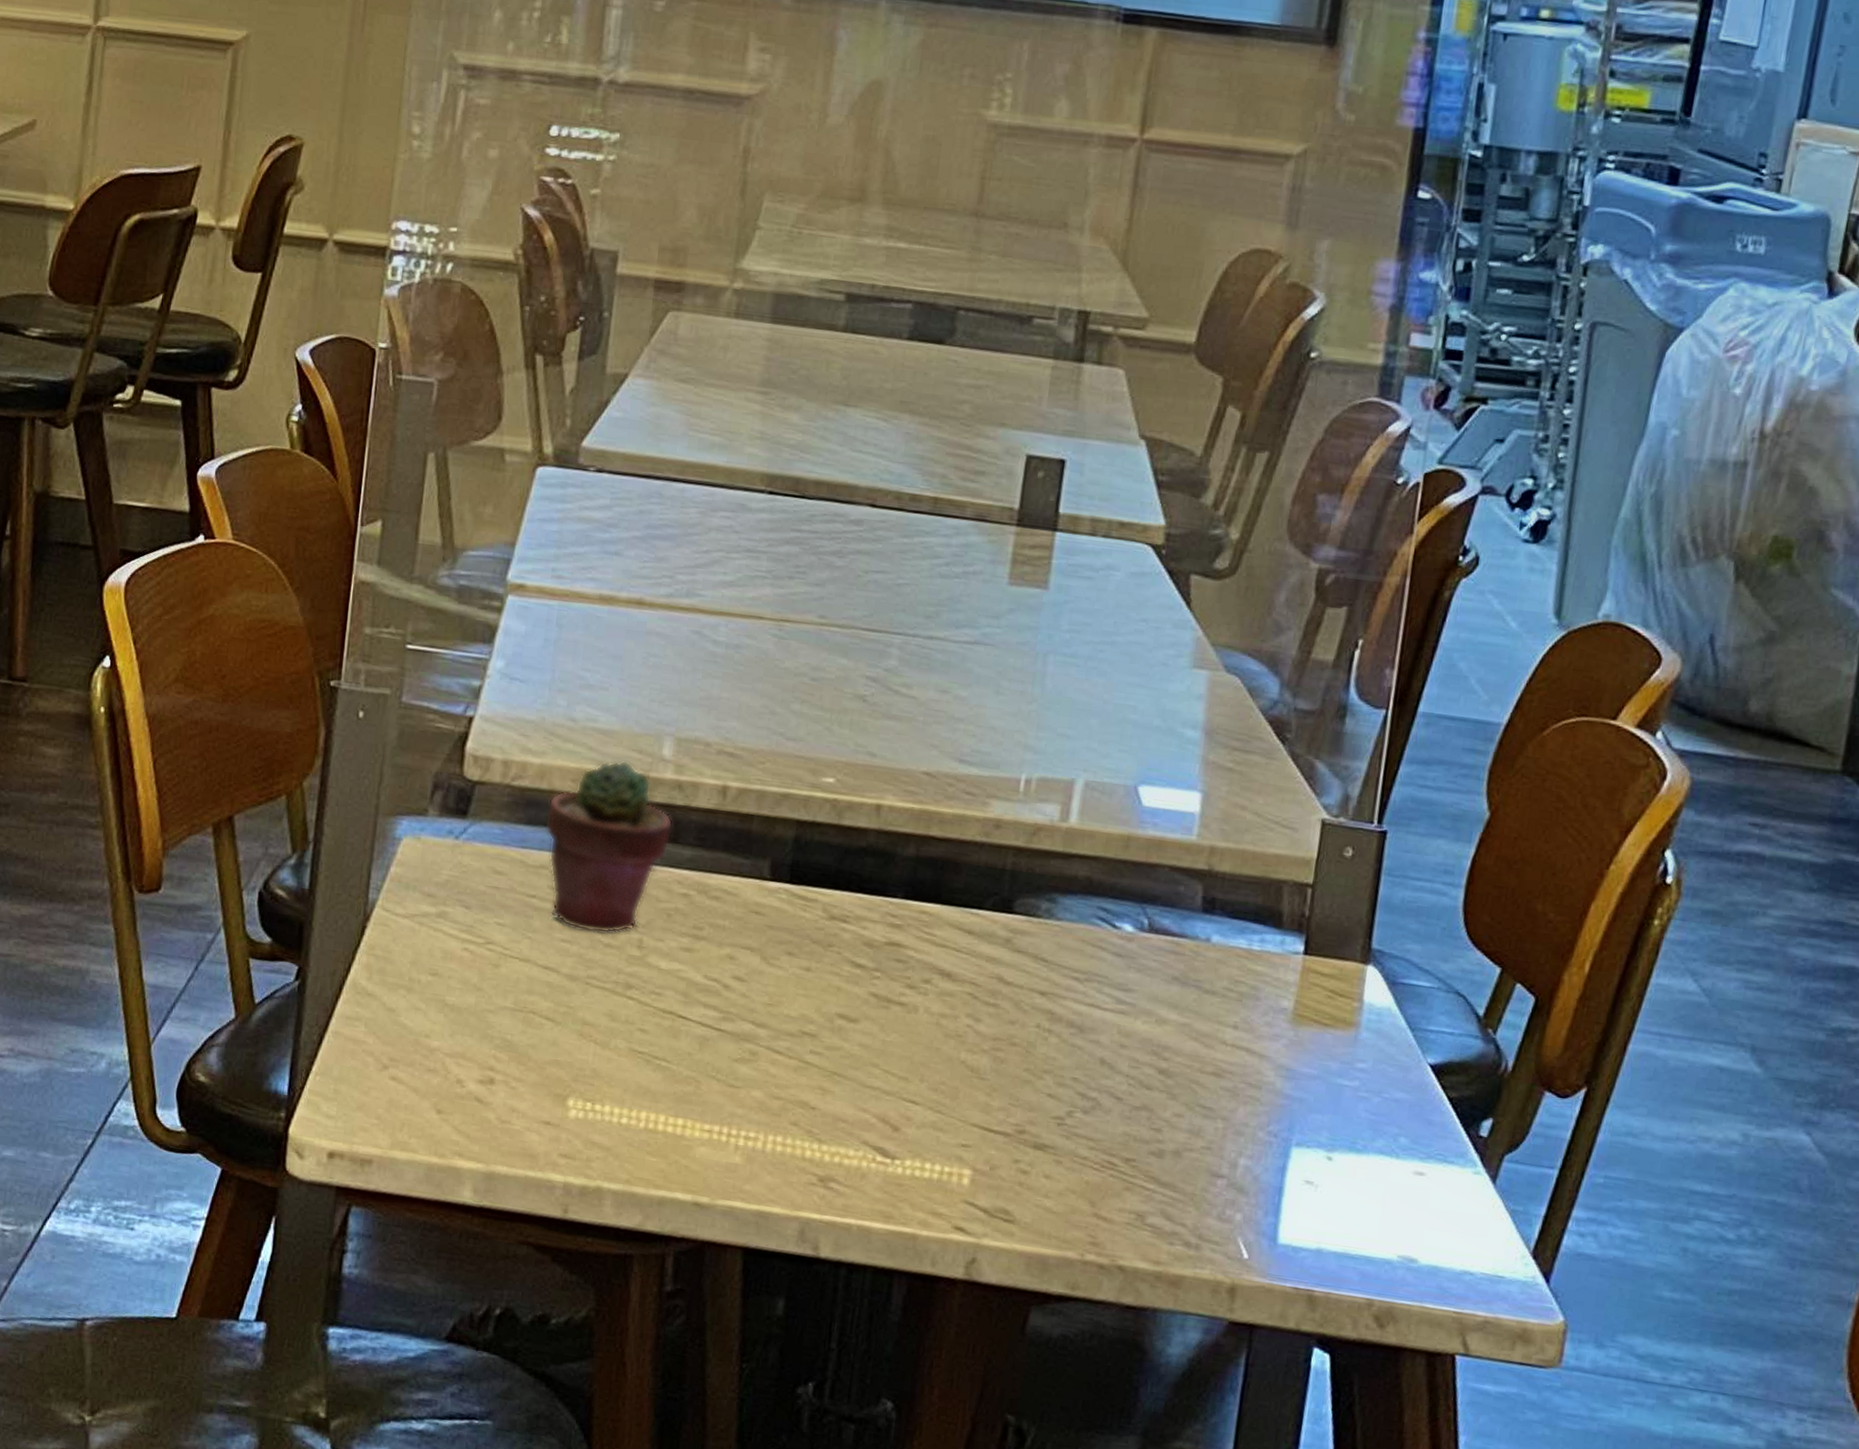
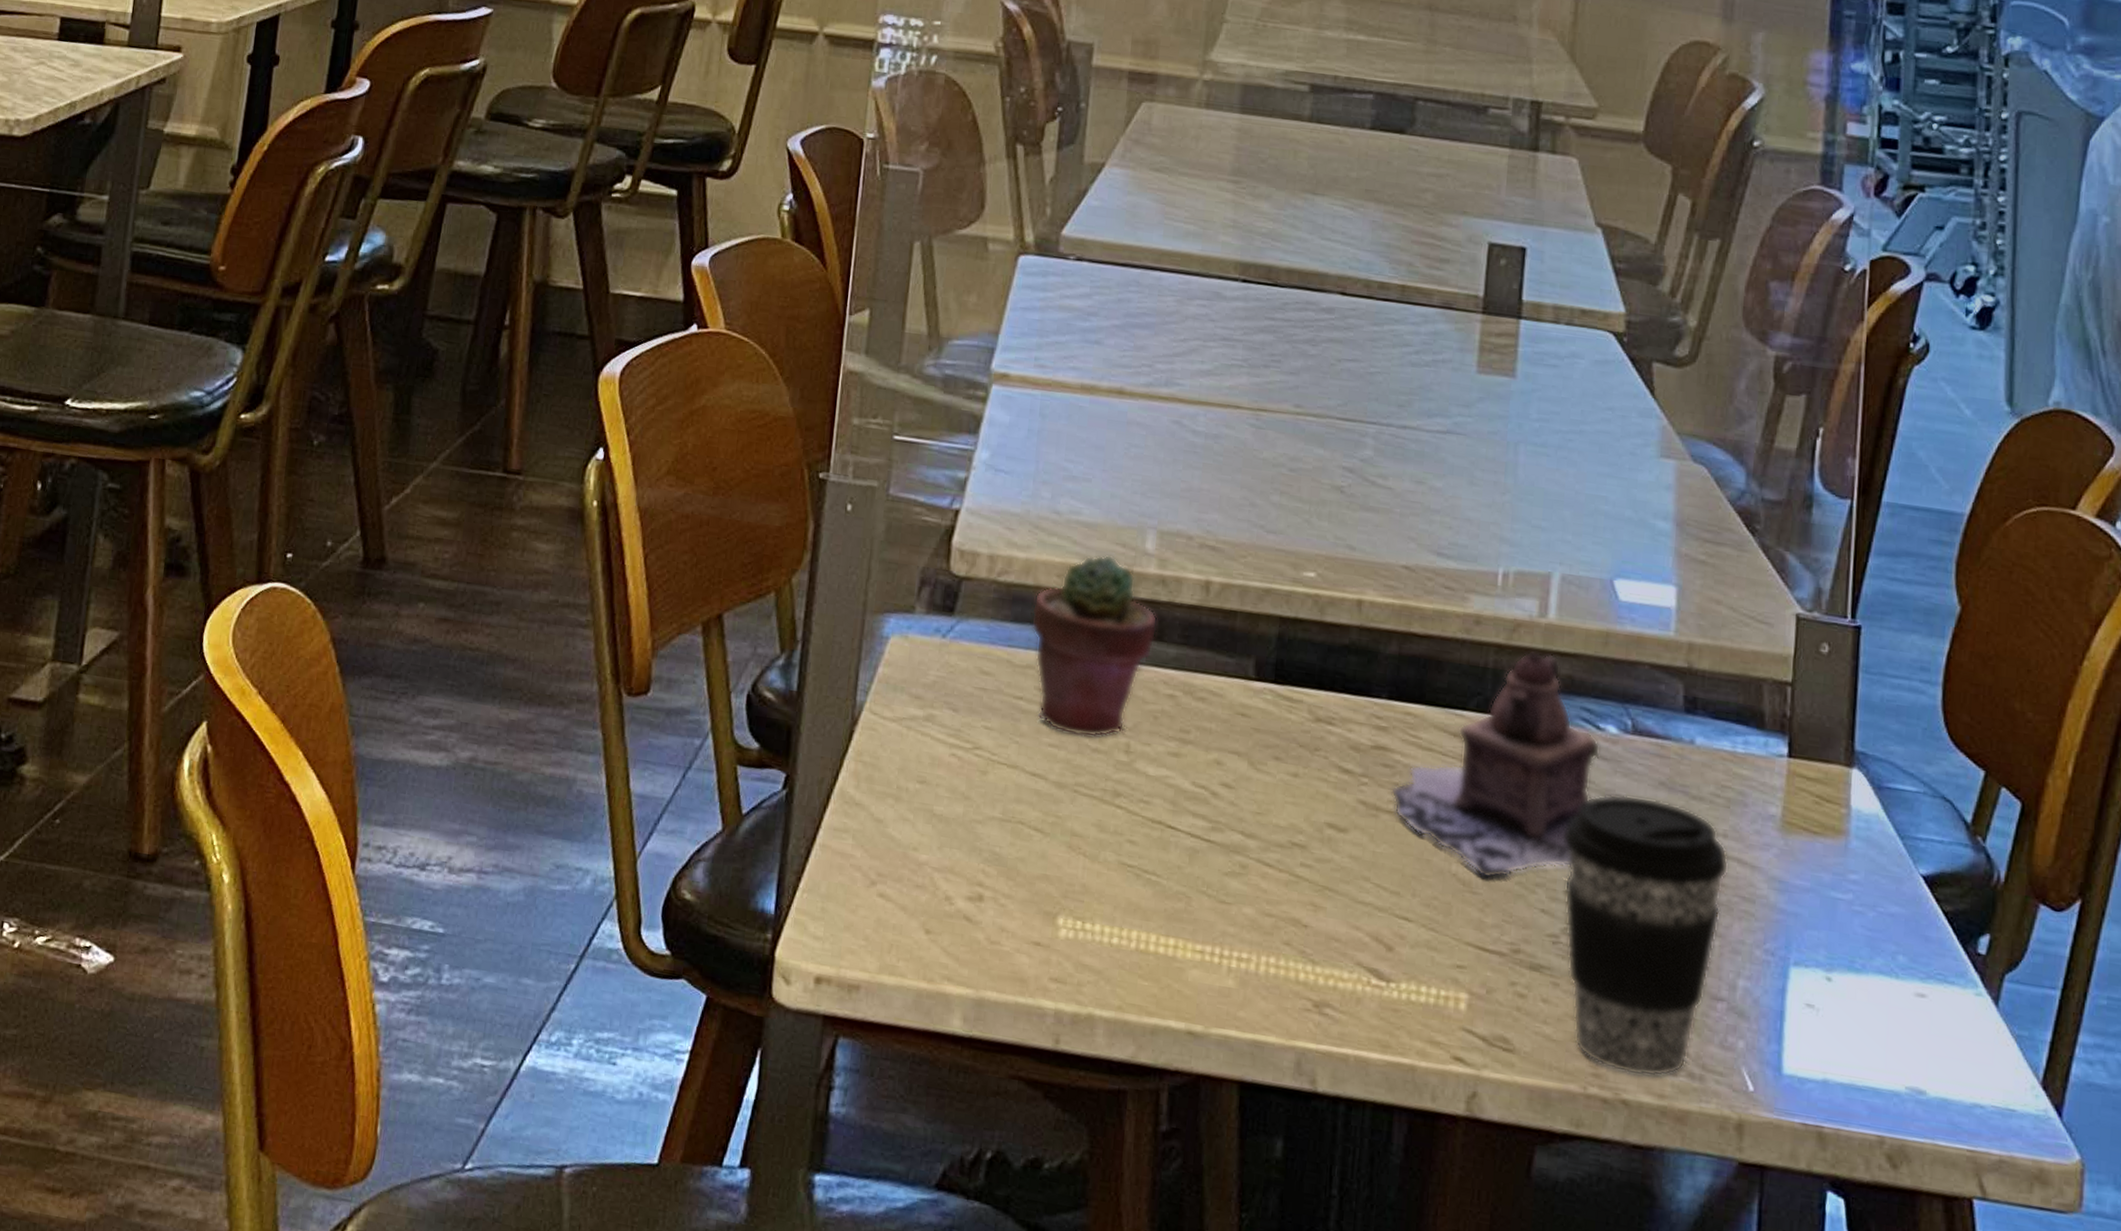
teapot: none [903,853,1116,1066] -> present [1391,650,1601,879]
coffee cup: none [1071,988,1238,1246] -> present [1564,794,1729,1077]

